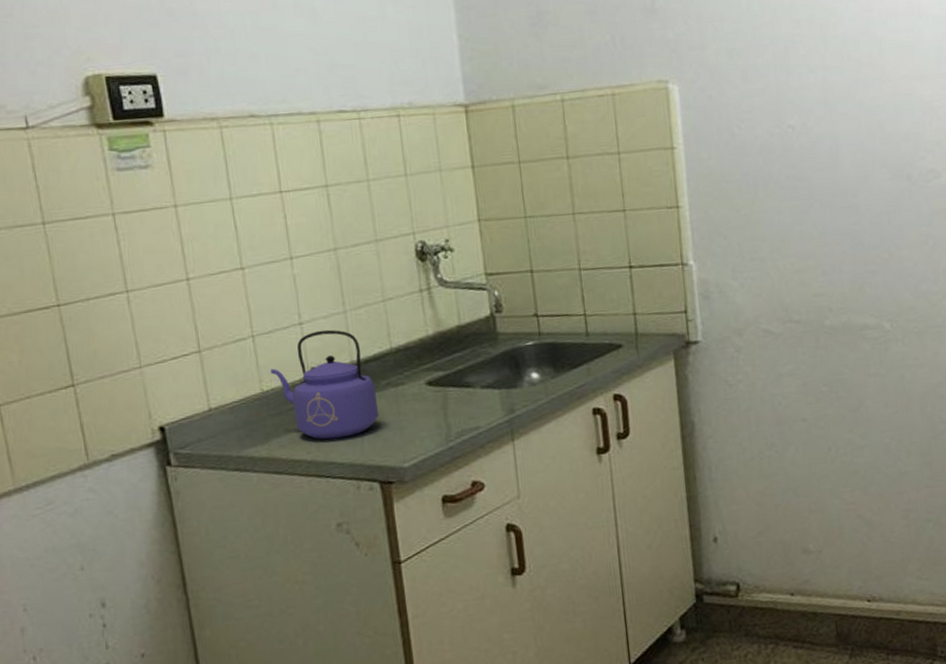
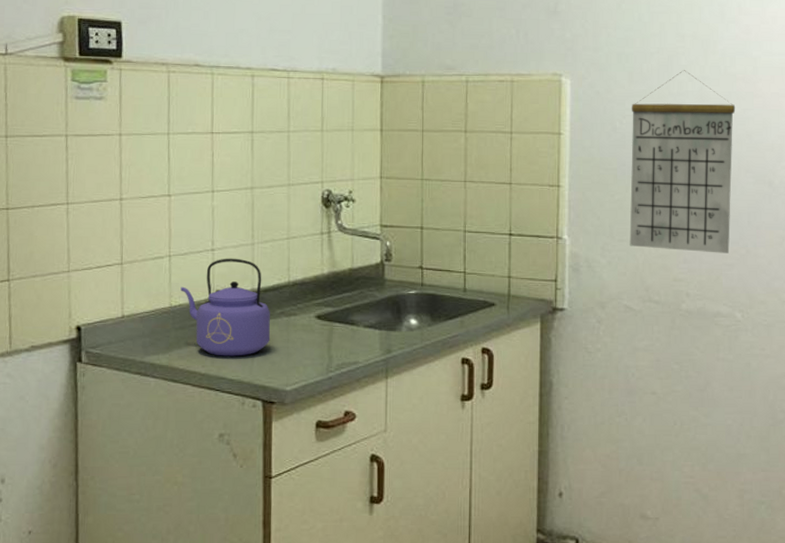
calendar: none [749,60,871,265] -> present [629,70,736,253]

